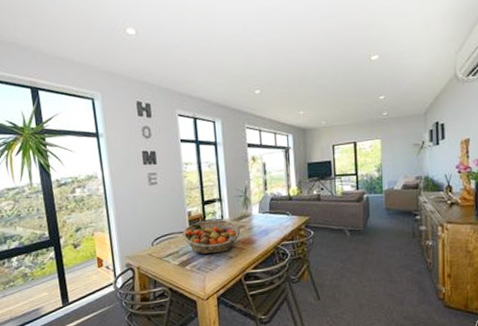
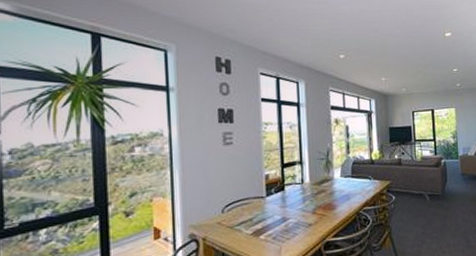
fruit basket: present [182,219,240,255] -> none [257,183,321,223]

